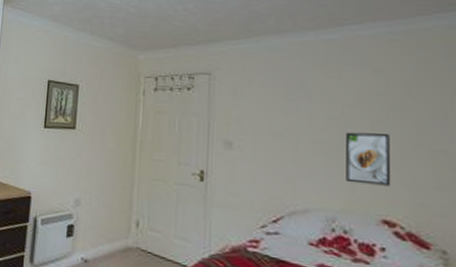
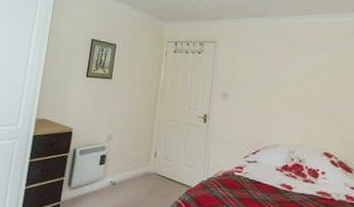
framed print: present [345,132,391,187] -> none [303,90,332,129]

